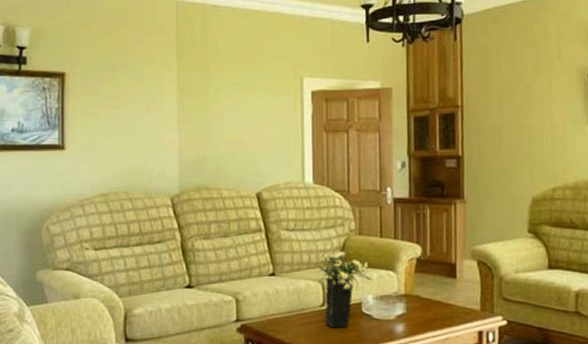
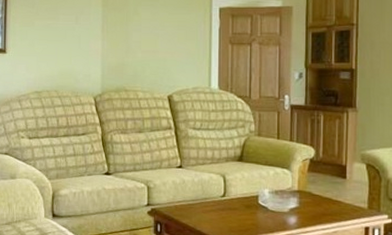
flower arrangement: present [317,248,372,328] -> none [220,147,269,217]

